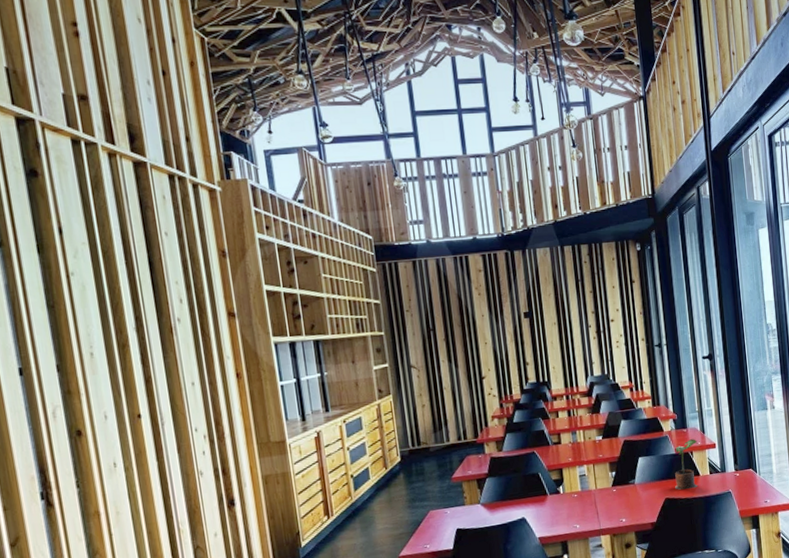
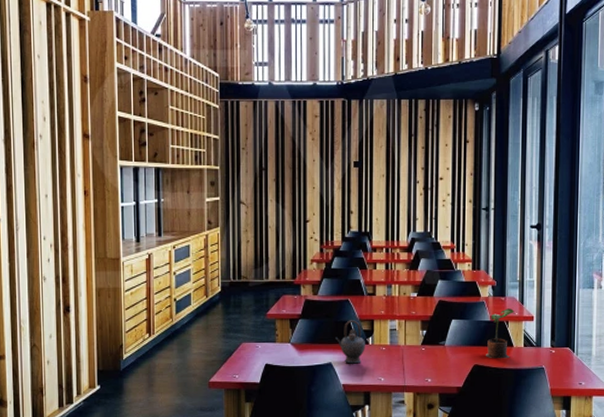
teapot: none [526,471,557,516] -> present [335,320,365,364]

